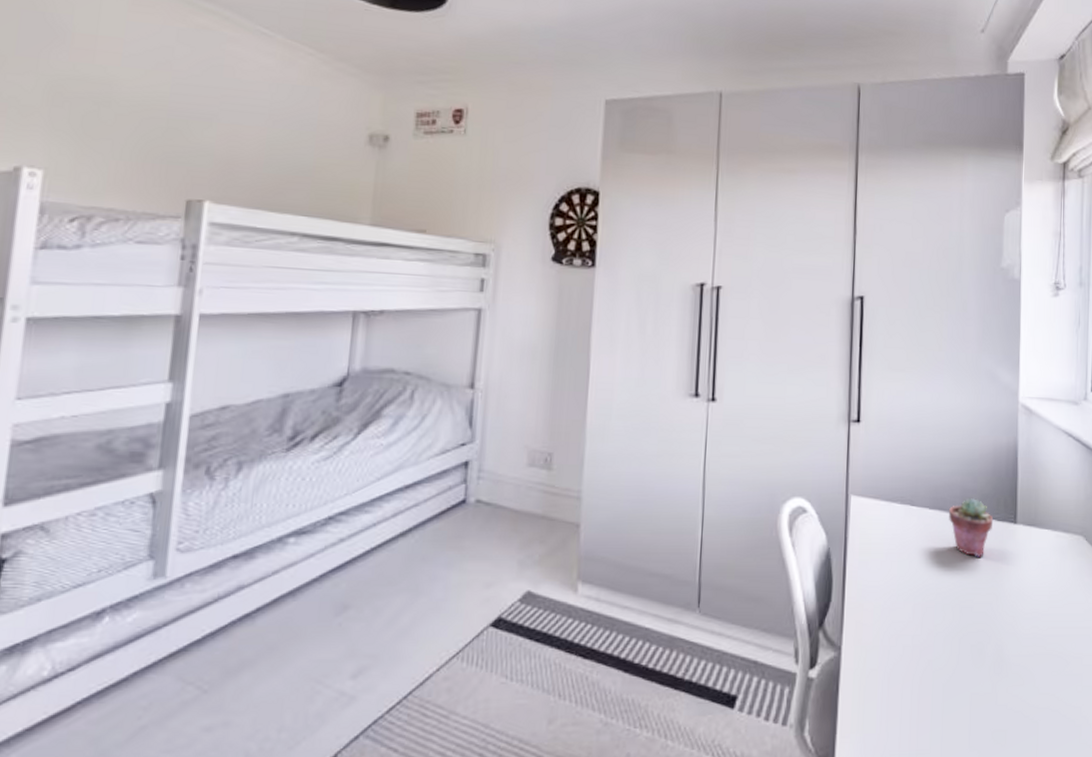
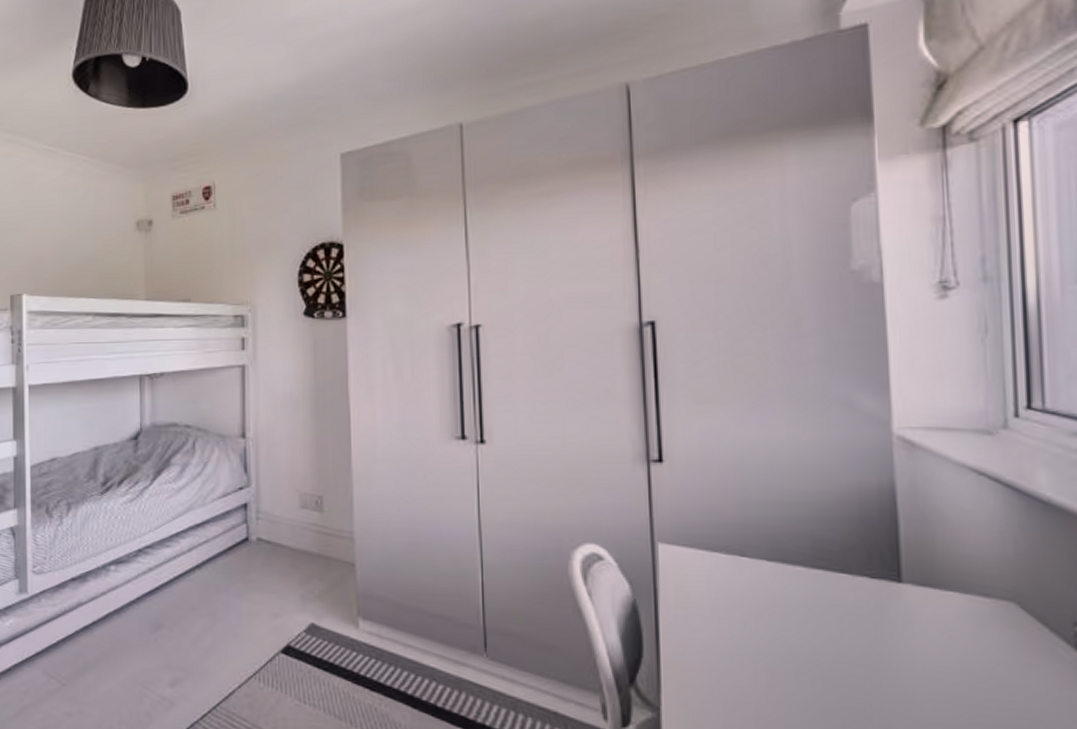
potted succulent: present [948,498,994,557] -> none [794,550,865,621]

